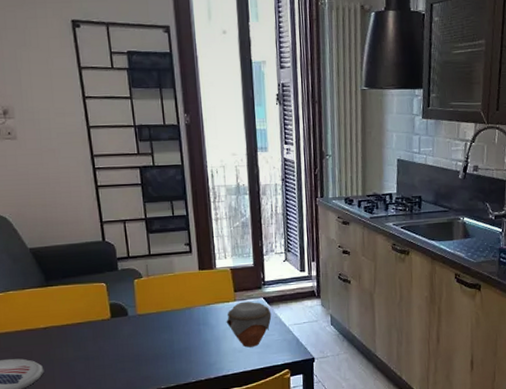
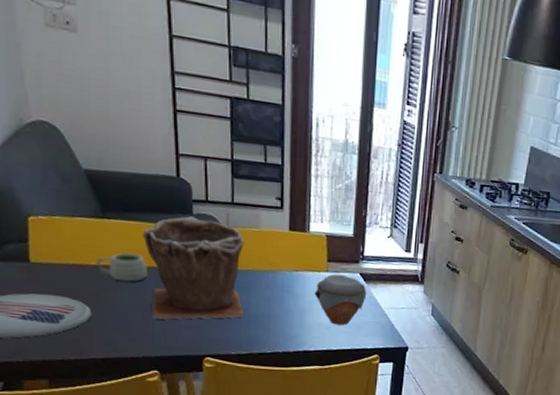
mug: none [43,312,86,338] -> present [95,253,147,282]
plant pot: none [79,272,169,367] -> present [142,216,245,320]

